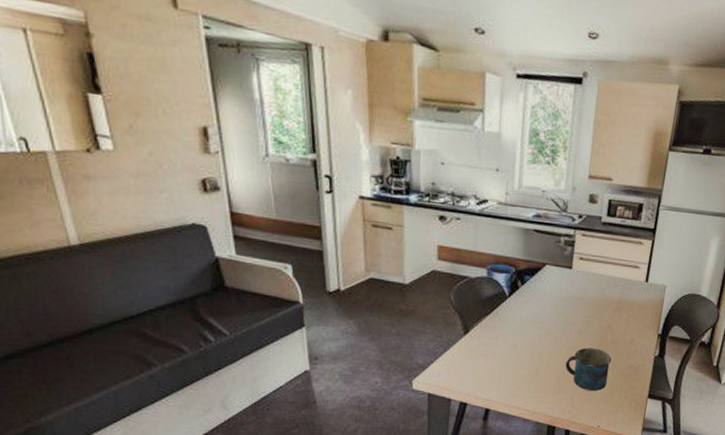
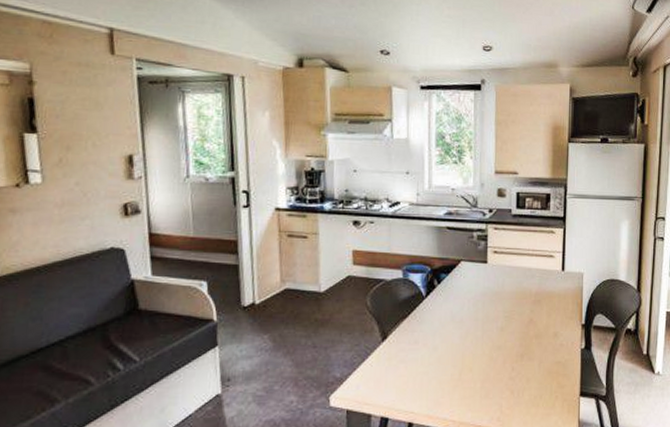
mug: present [565,348,612,392] -> none [489,345,537,394]

